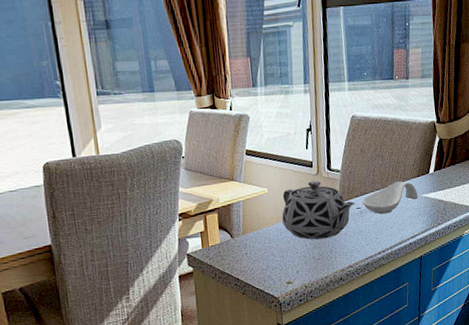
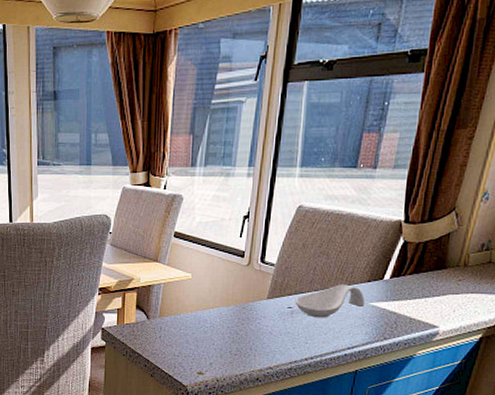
teapot: present [282,180,355,240] -> none [202,272,287,335]

